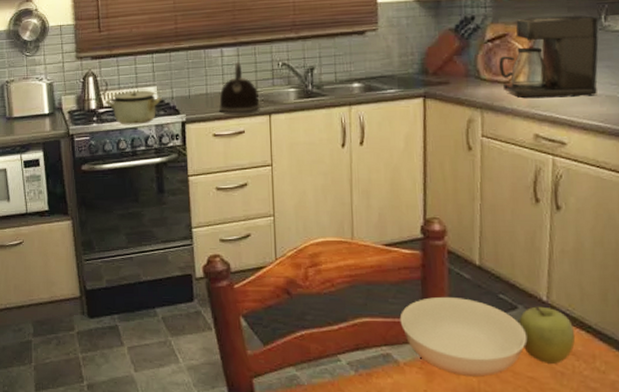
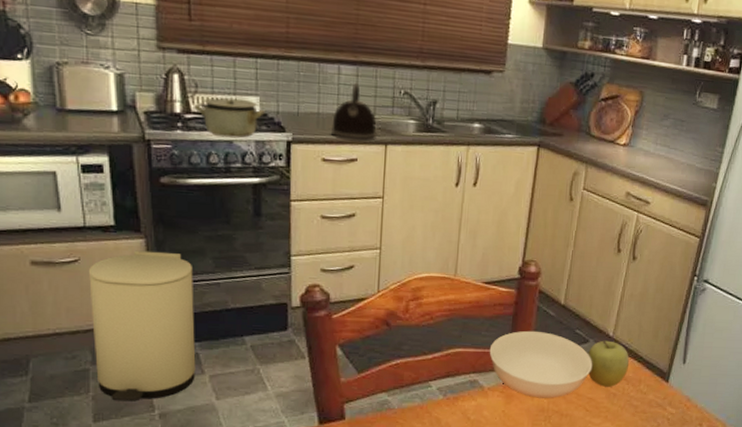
pedal bin: none [29,231,116,372] -> present [88,250,196,402]
coffee maker: present [499,15,599,98] -> none [607,82,694,163]

